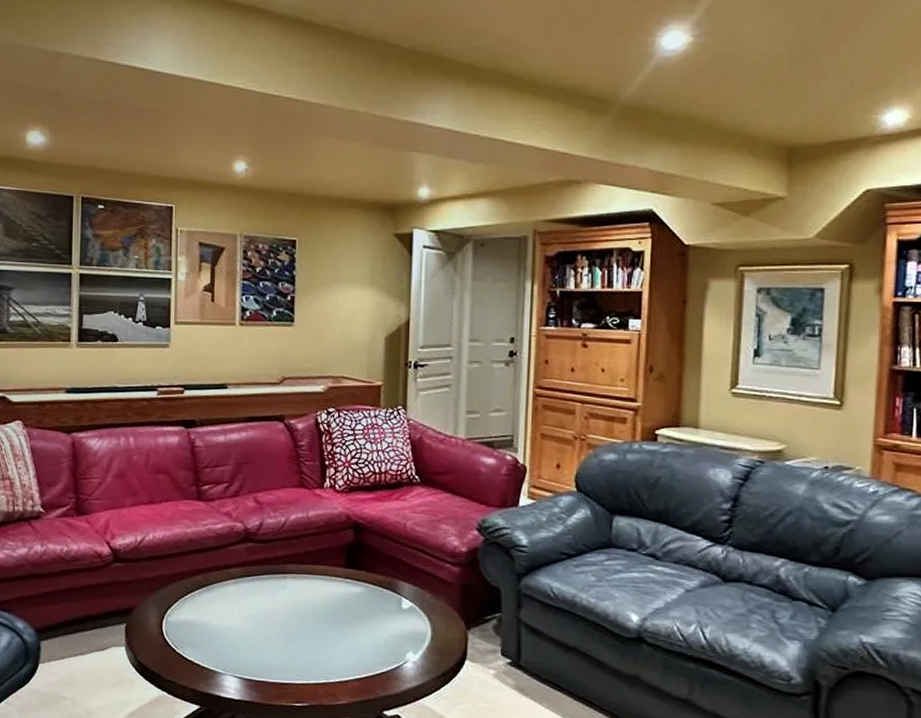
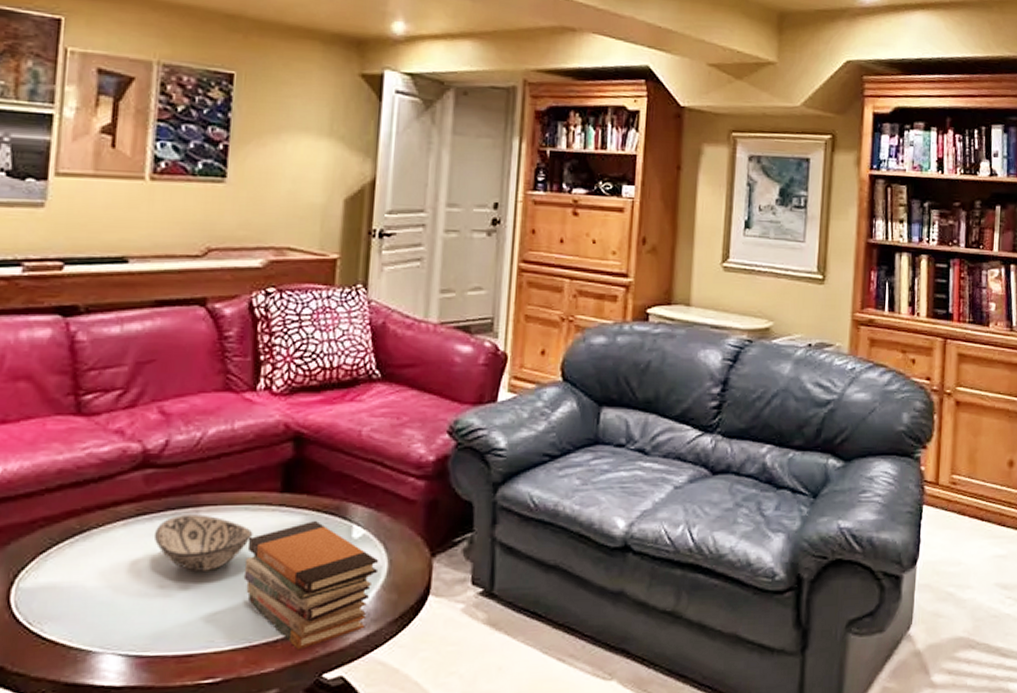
decorative bowl: none [255,579,326,623] -> present [153,514,253,571]
book stack: none [320,592,424,691] -> present [243,521,379,651]

